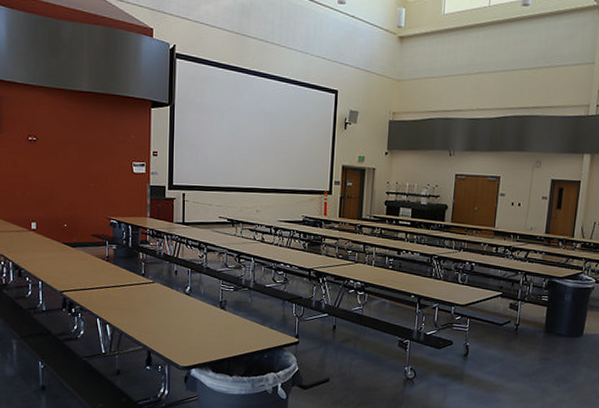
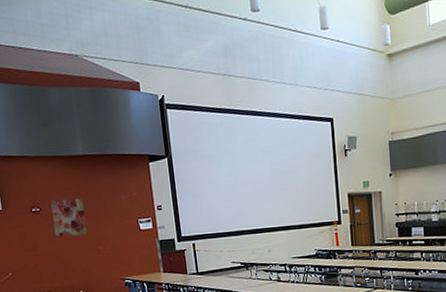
wall art: none [48,130,80,170] -> present [50,198,87,237]

